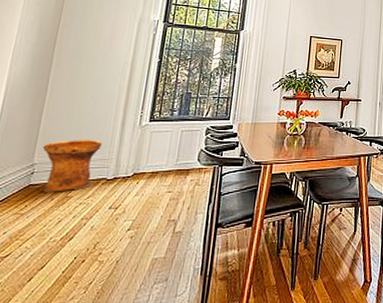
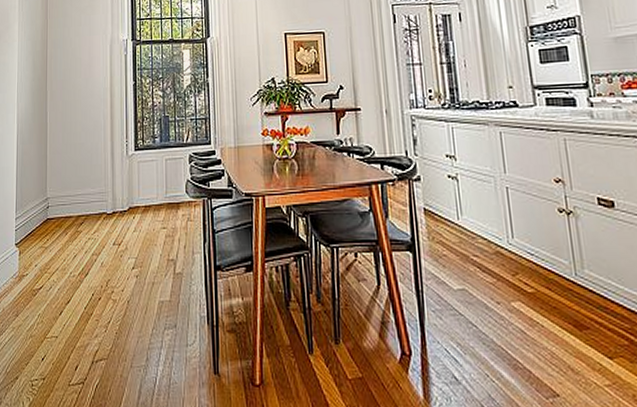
woven basket: present [42,139,103,192] -> none [52,171,98,227]

